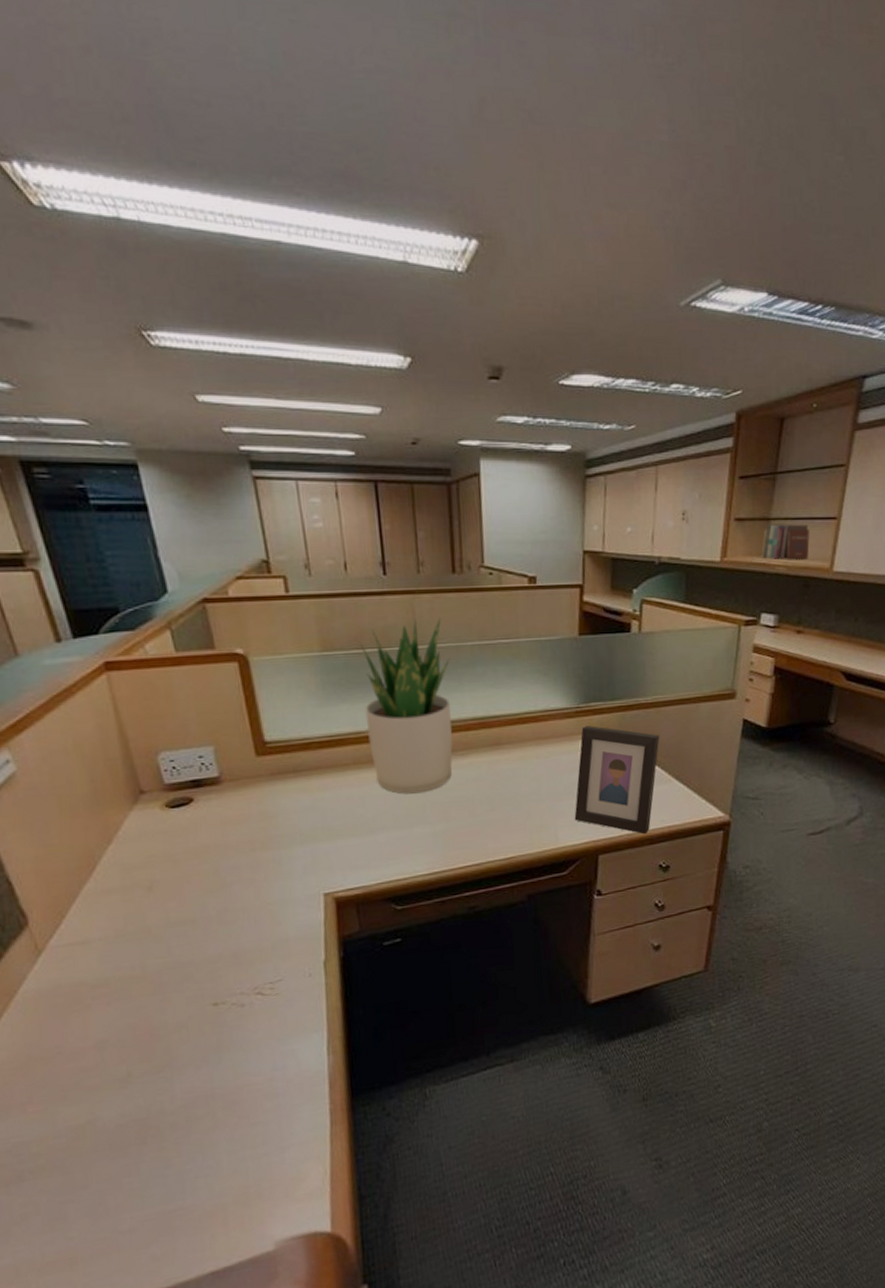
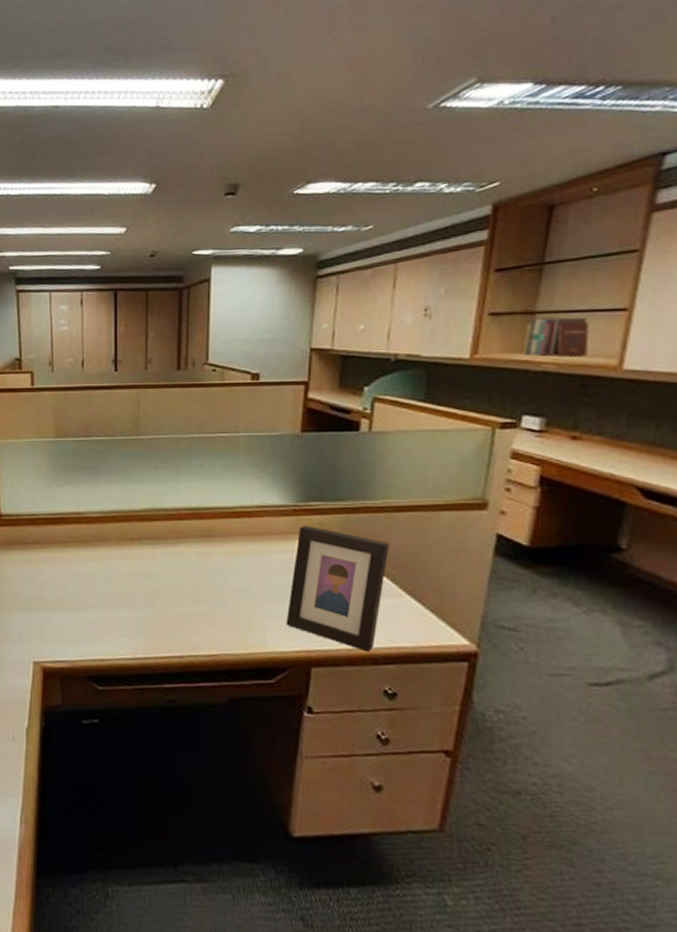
planter: present [359,617,453,794] -> none [86,410,169,577]

